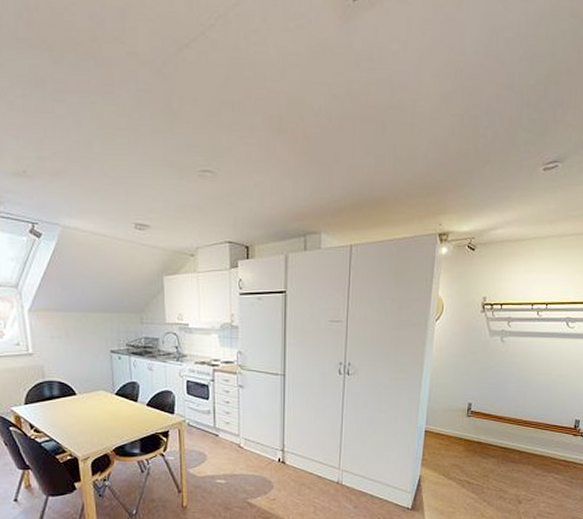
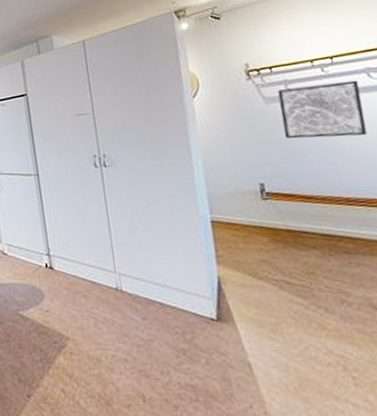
wall art: none [496,326,559,373] -> present [277,80,368,139]

